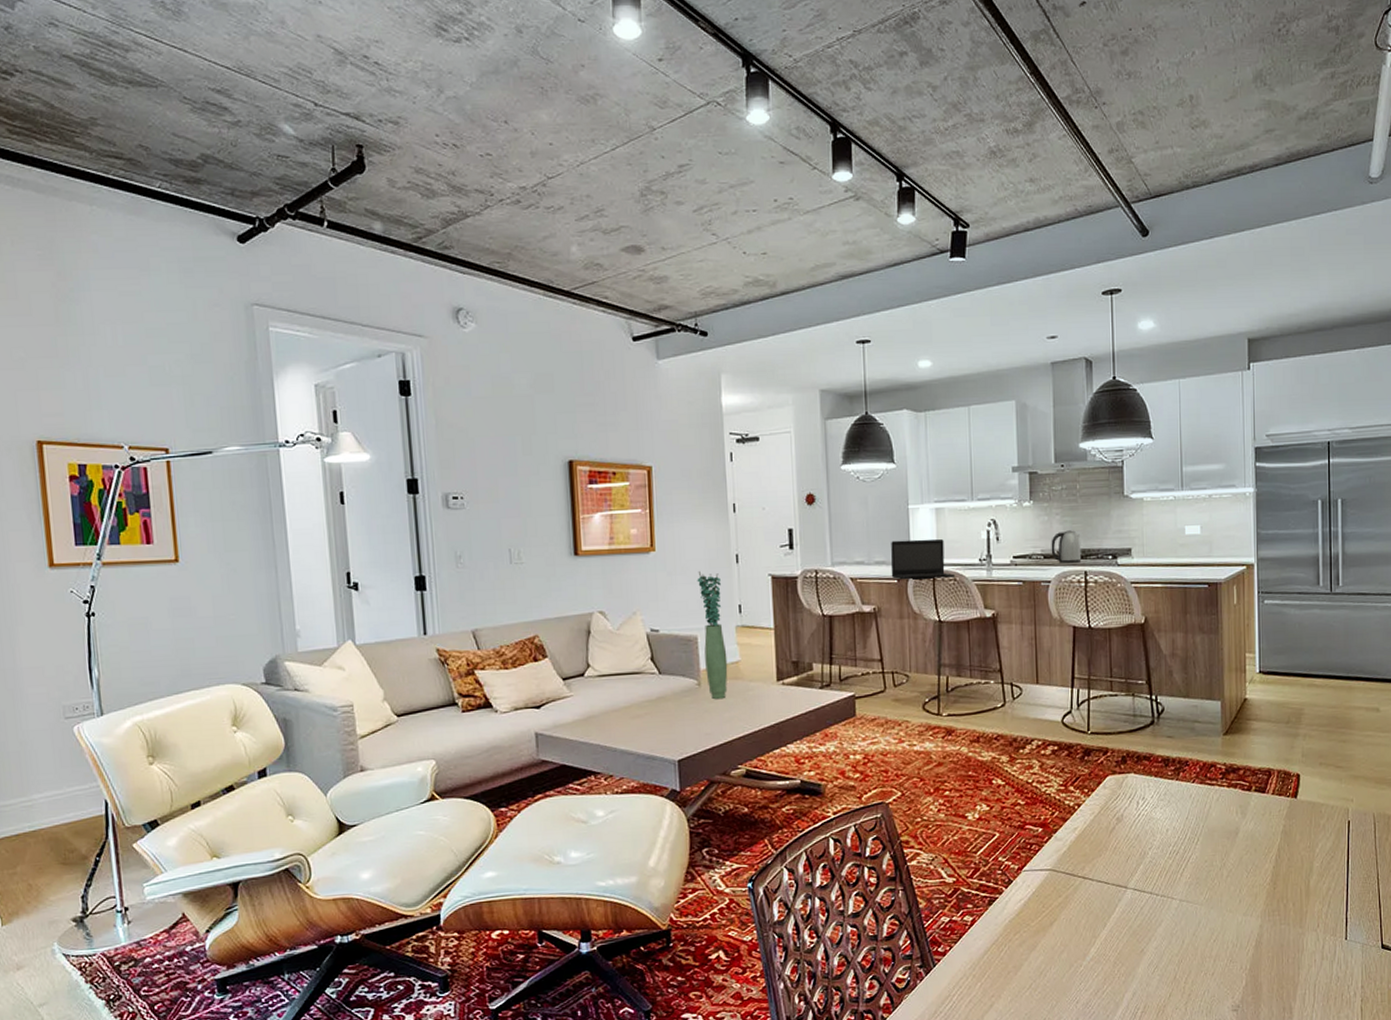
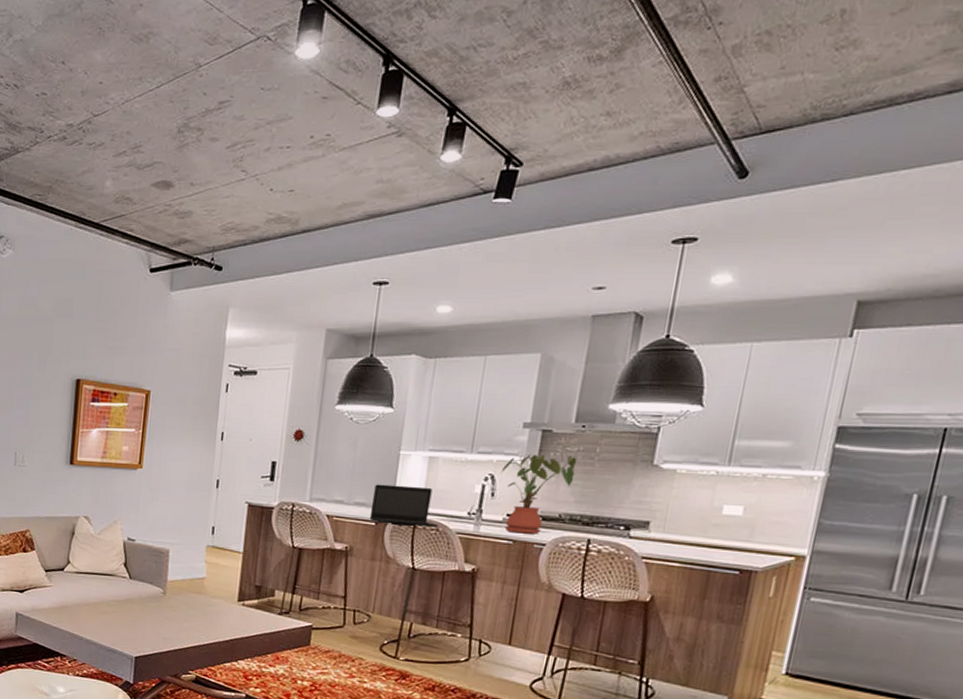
vase: present [697,571,728,700] -> none [172,491,199,610]
house plant: none [1001,494,1063,574] -> present [501,453,577,534]
kettle: present [1051,530,1082,564] -> none [552,494,590,531]

